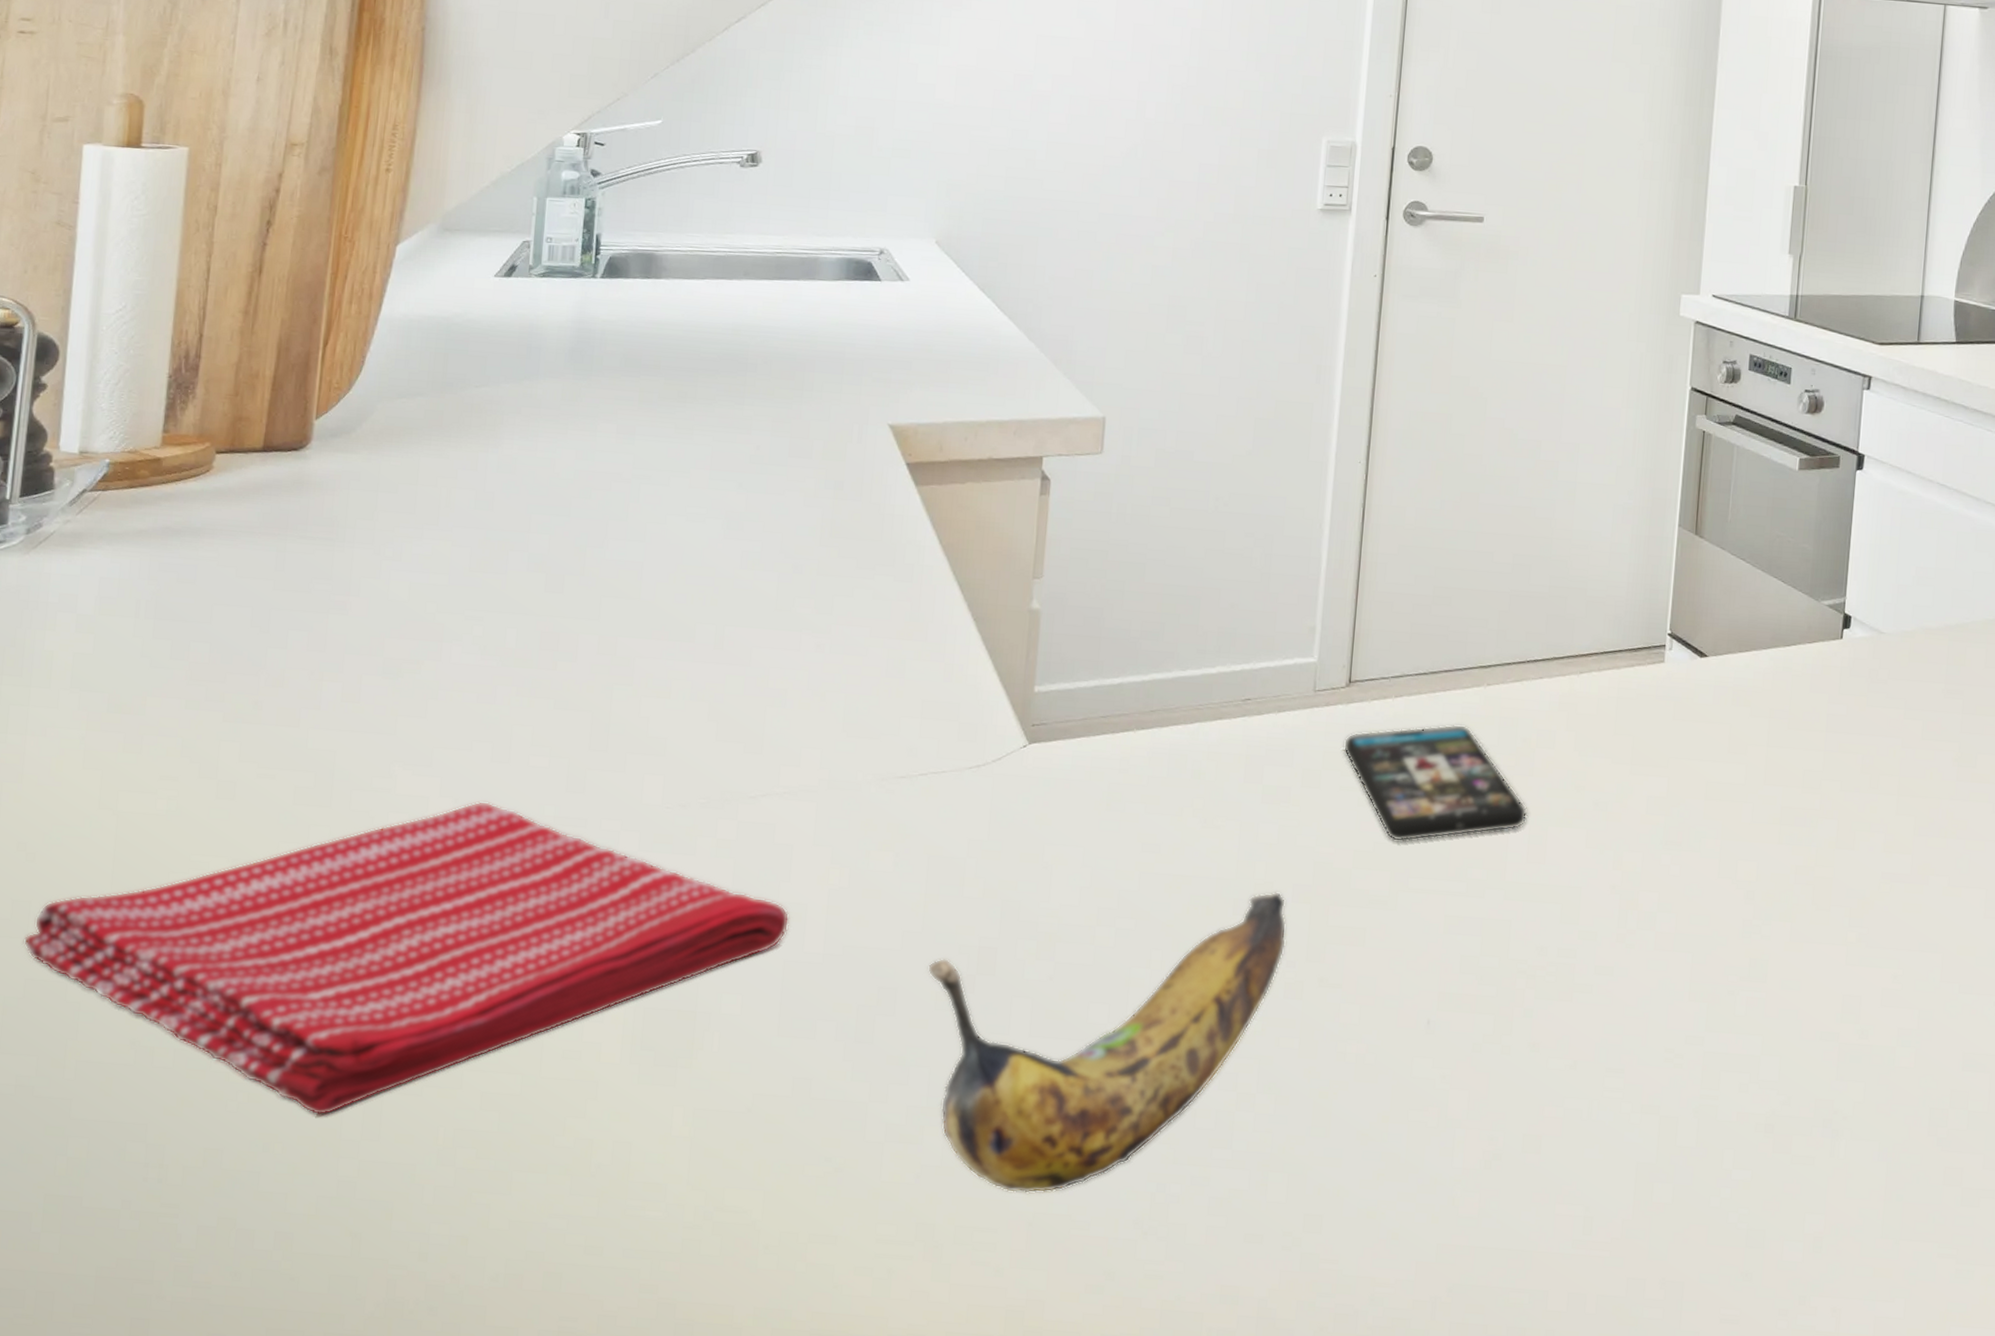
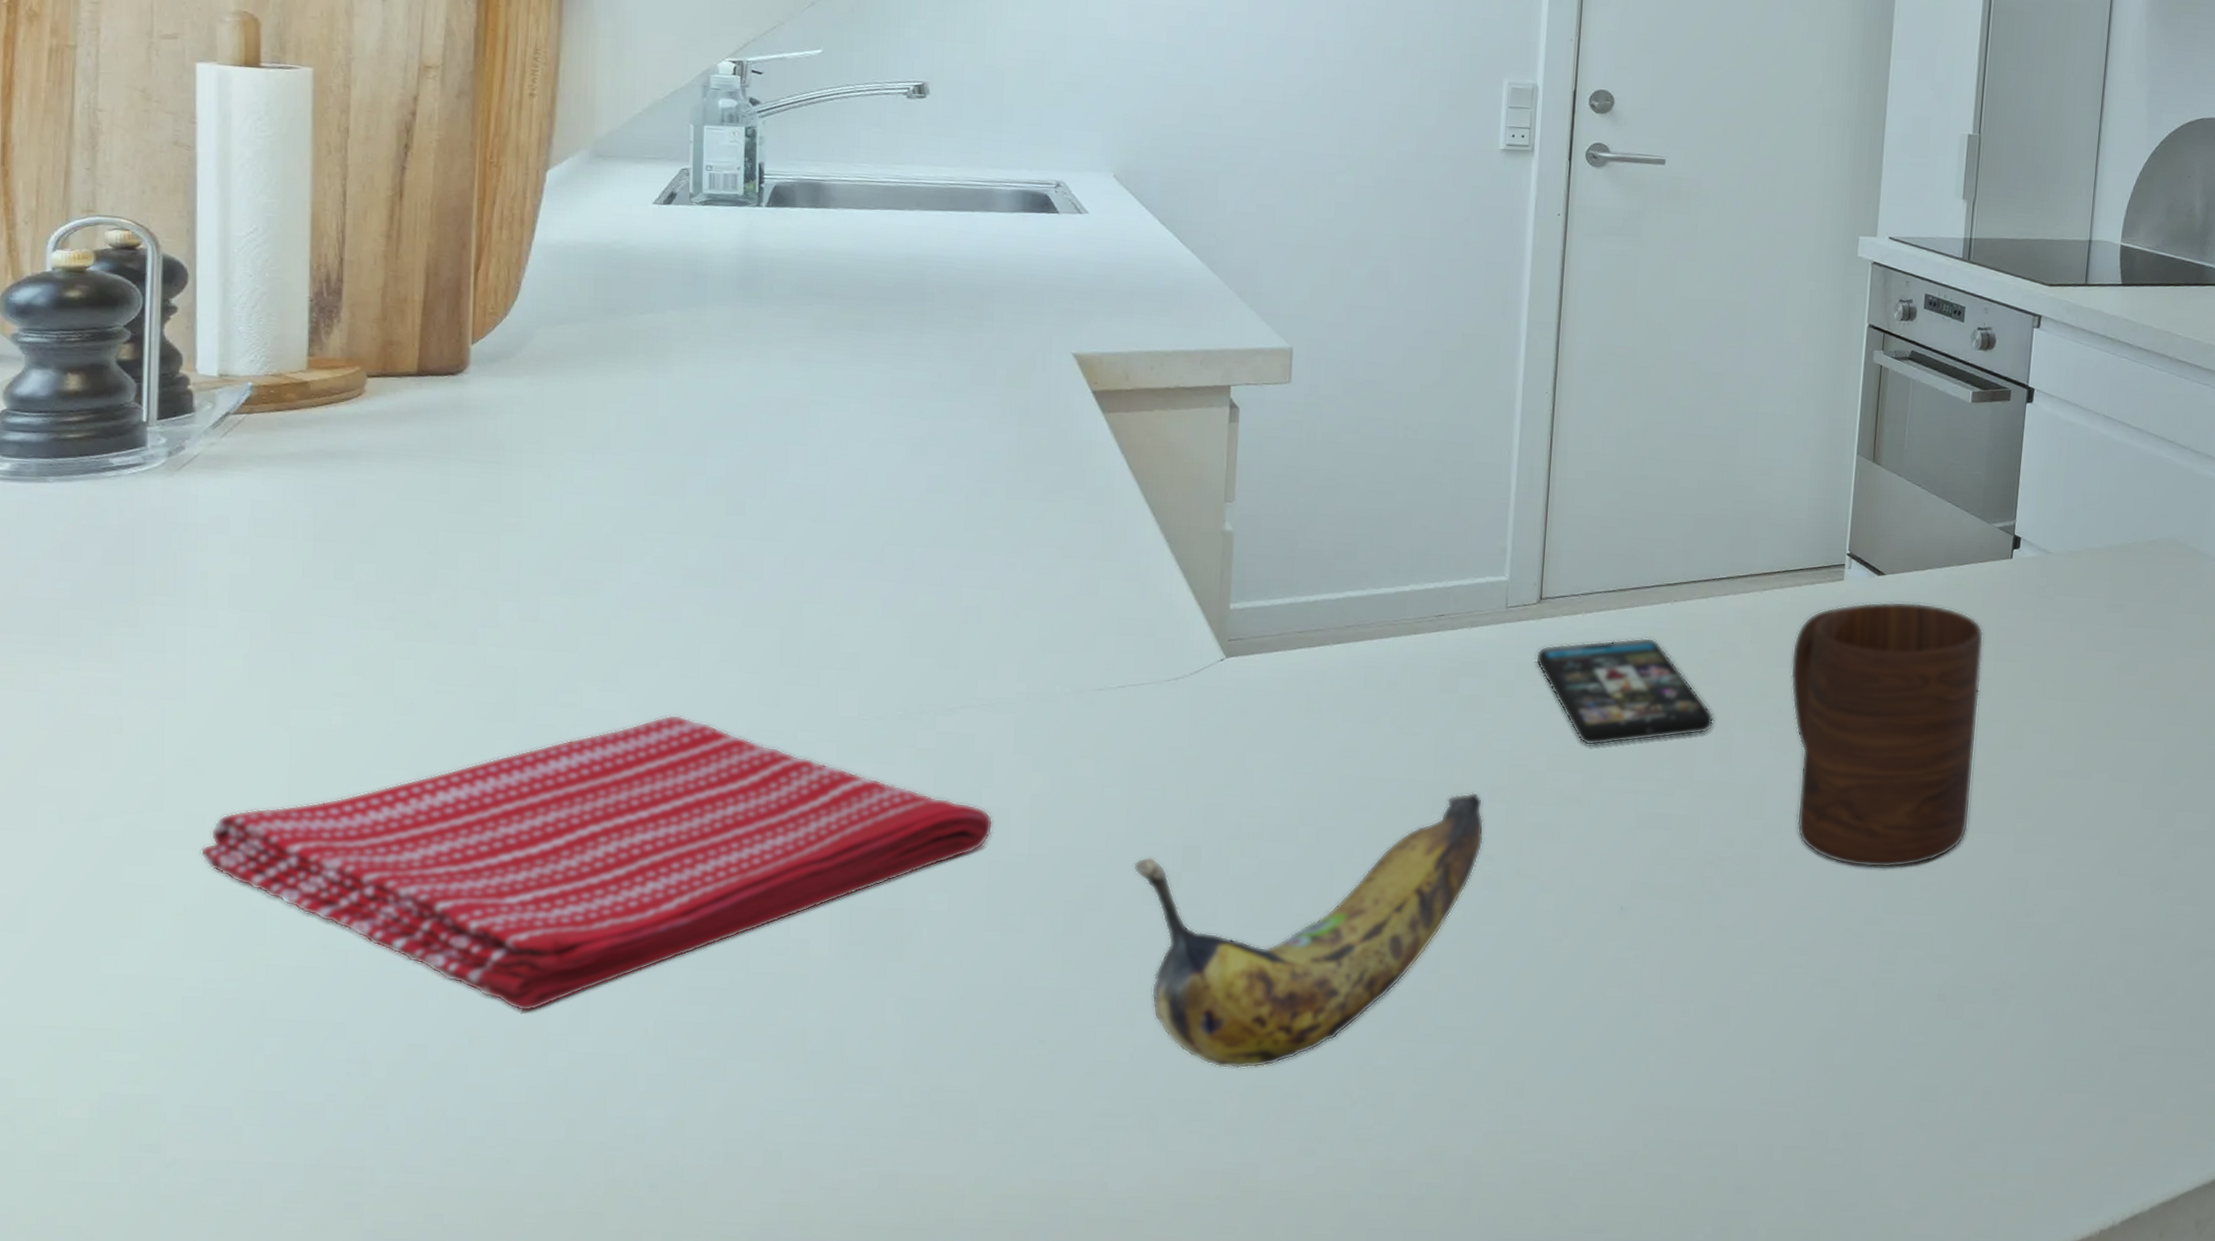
cup: none [1607,685,1813,981] -> present [1790,601,1984,868]

